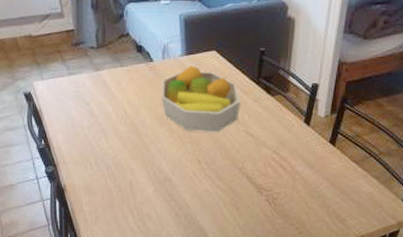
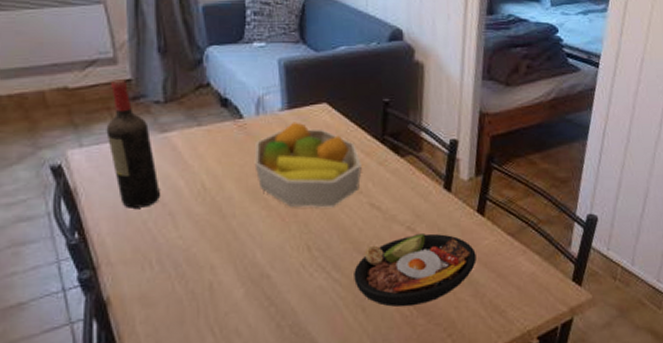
wine bottle: none [58,30,96,125] -> present [106,79,160,208]
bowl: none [231,157,326,210] -> present [354,233,477,307]

